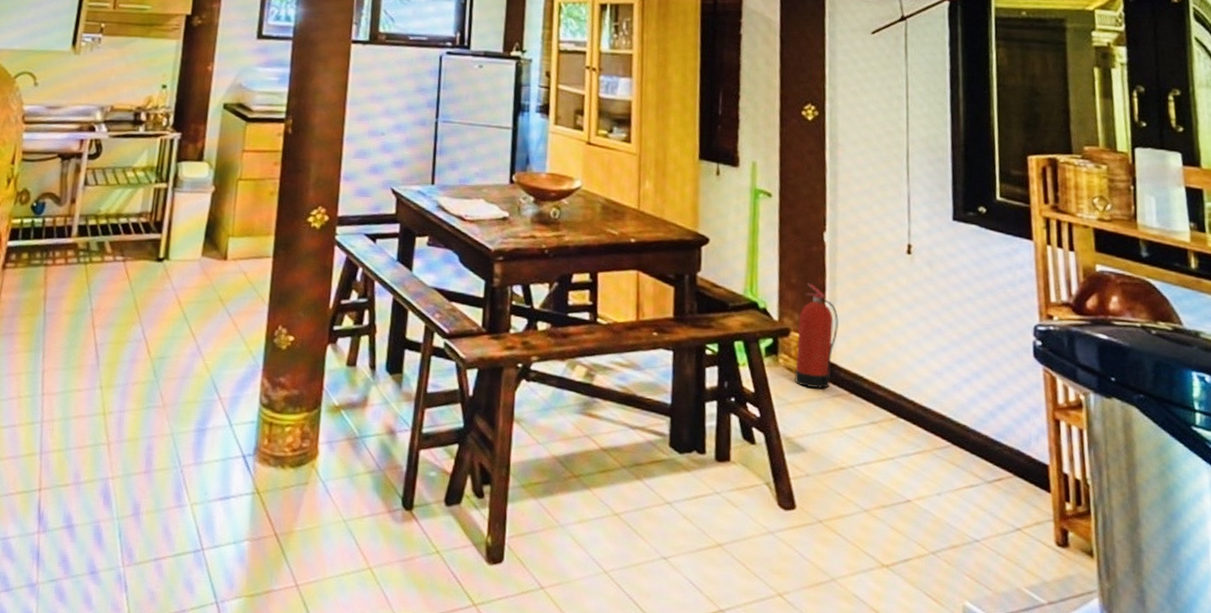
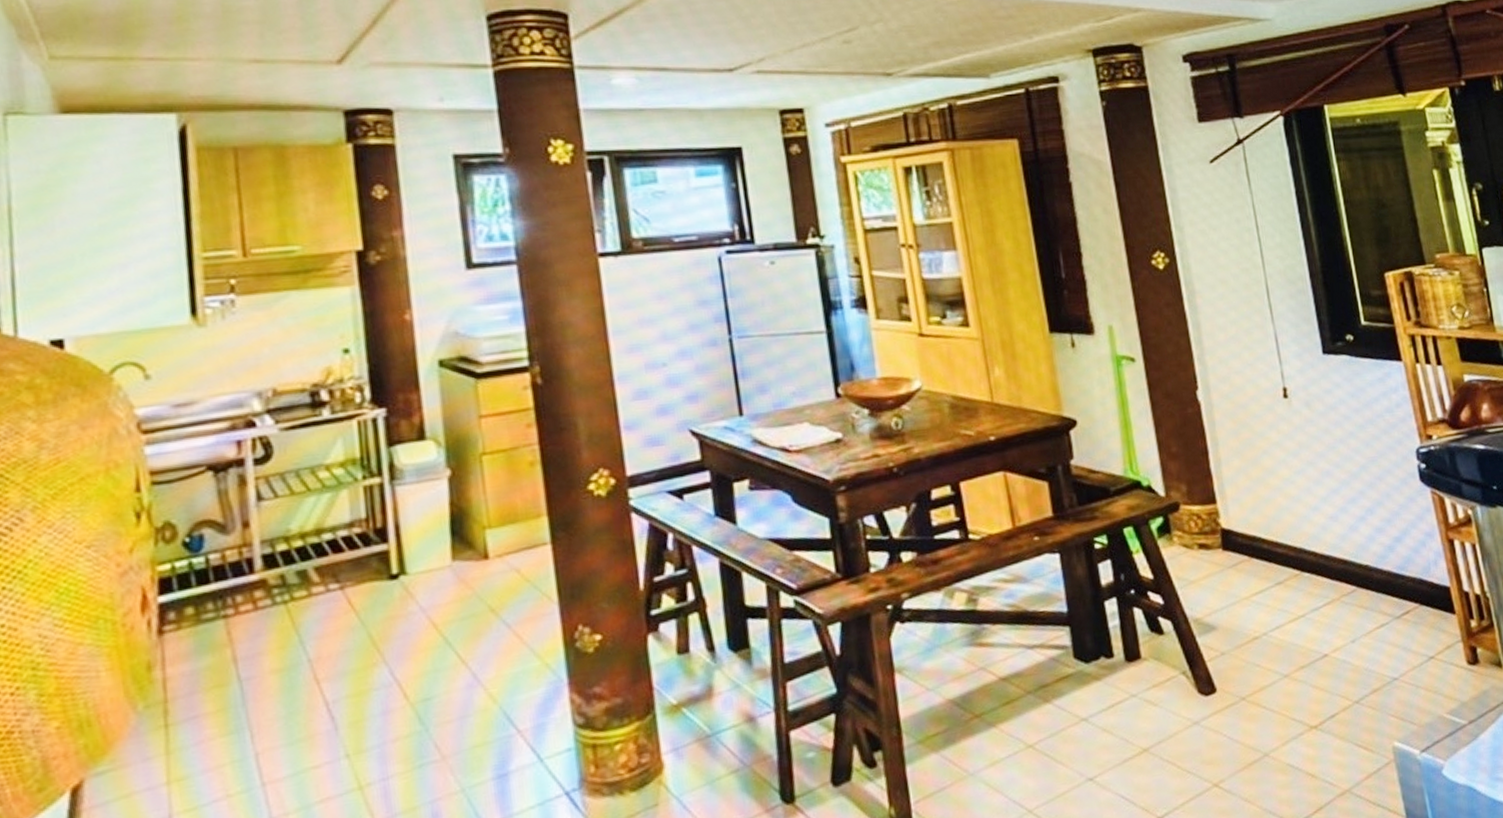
fire extinguisher: present [794,283,839,388] -> none [1186,448,1230,561]

